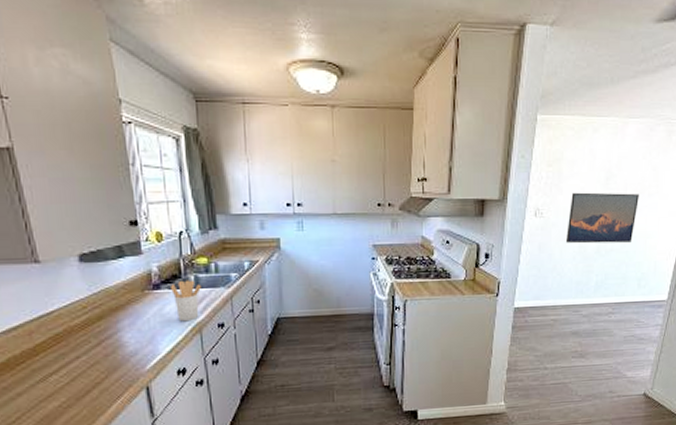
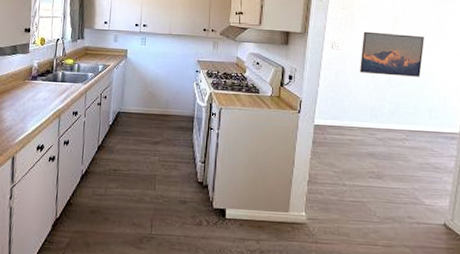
utensil holder: present [171,280,201,322] -> none [44,75,65,108]

